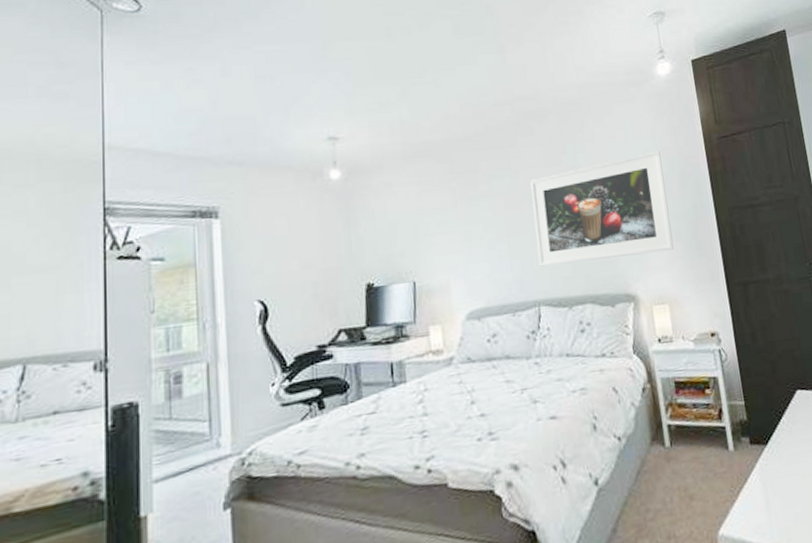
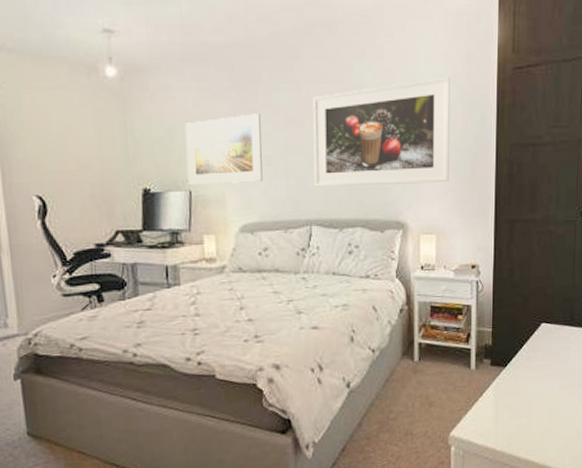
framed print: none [407,200,487,276] -> present [185,114,263,185]

